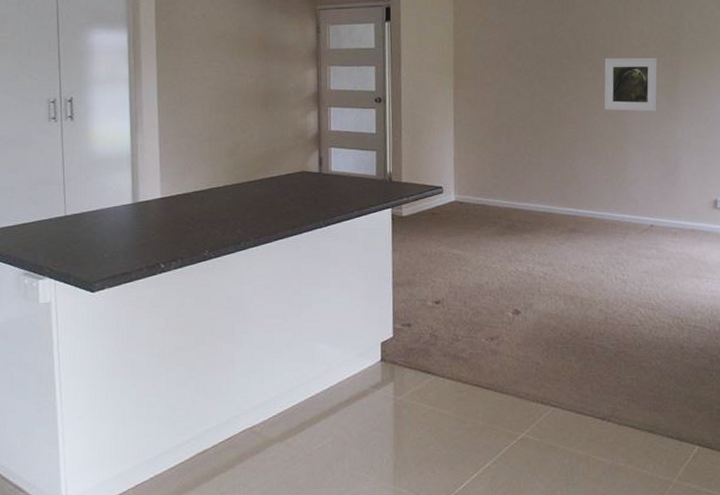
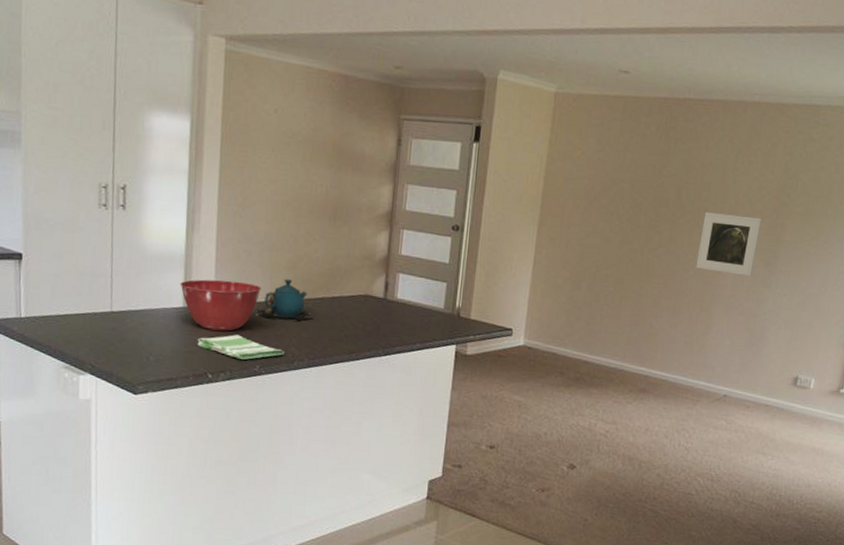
mixing bowl: none [128,173,204,222] -> present [180,279,261,331]
dish towel: none [148,223,232,246] -> present [197,334,285,360]
teapot: none [202,166,255,204] -> present [257,279,313,321]

